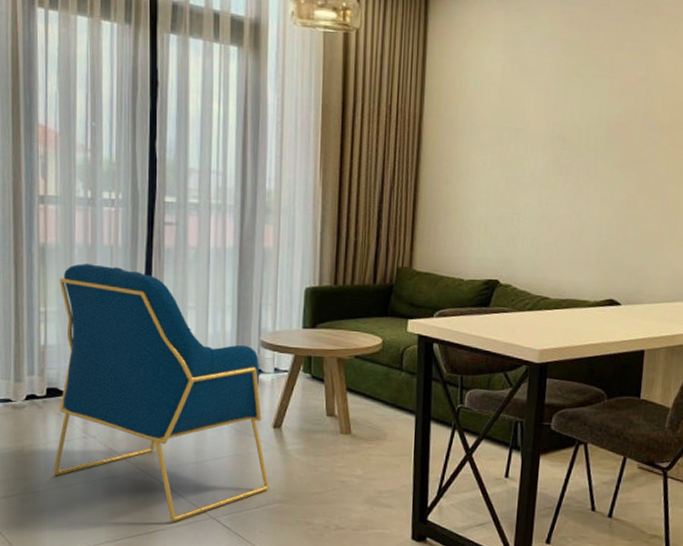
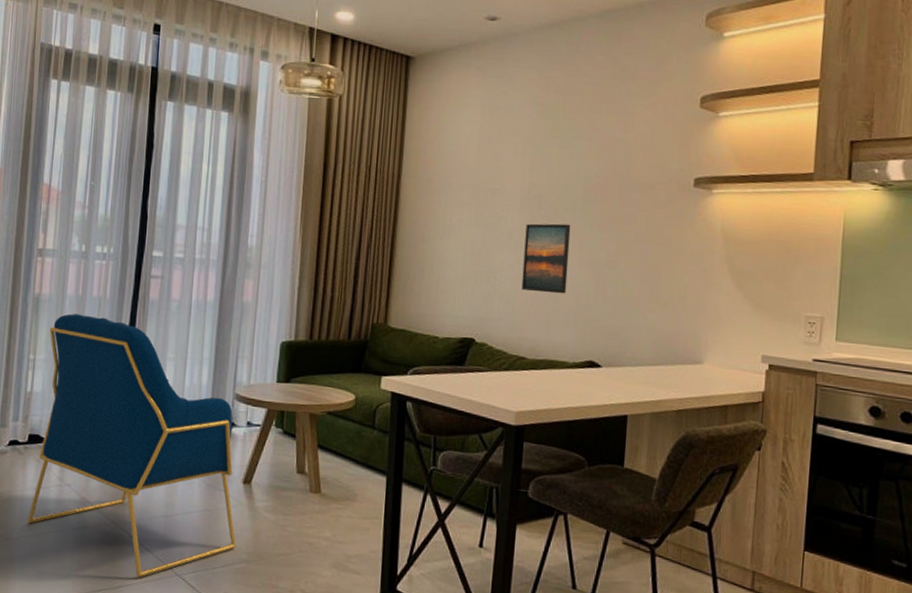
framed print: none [545,164,593,235] -> present [521,223,571,294]

